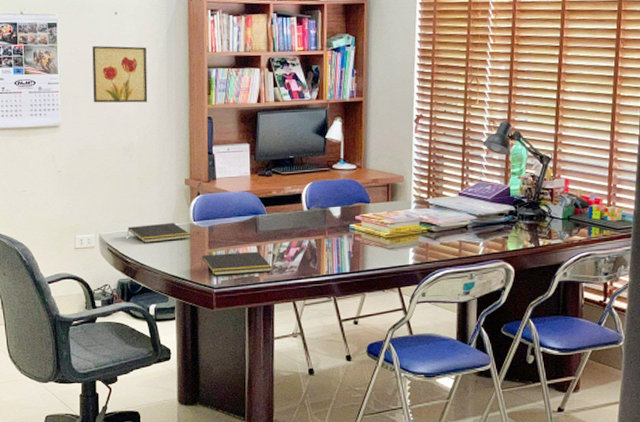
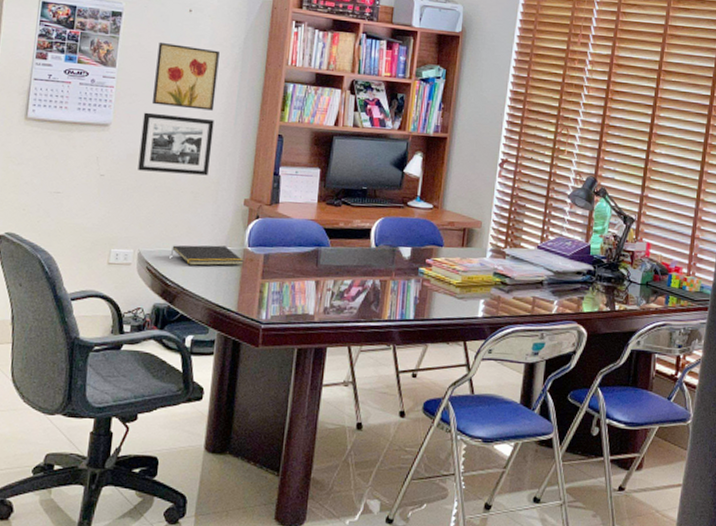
picture frame: none [87,110,151,164] -> present [138,112,214,176]
notepad: present [201,251,273,276] -> none [250,285,330,311]

